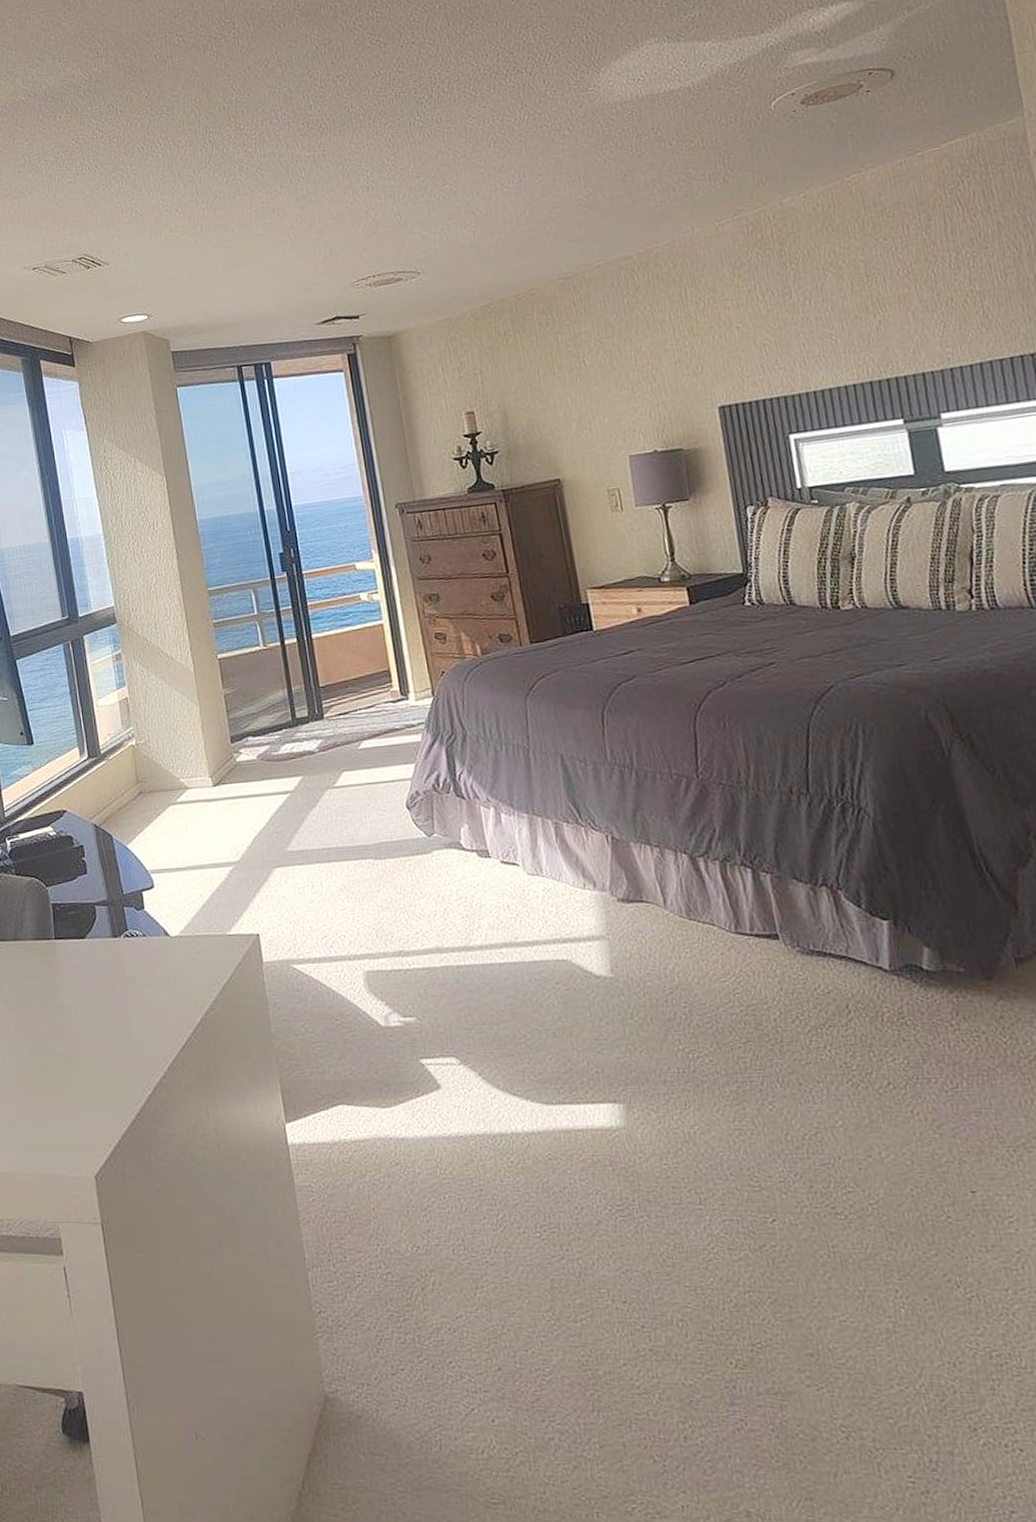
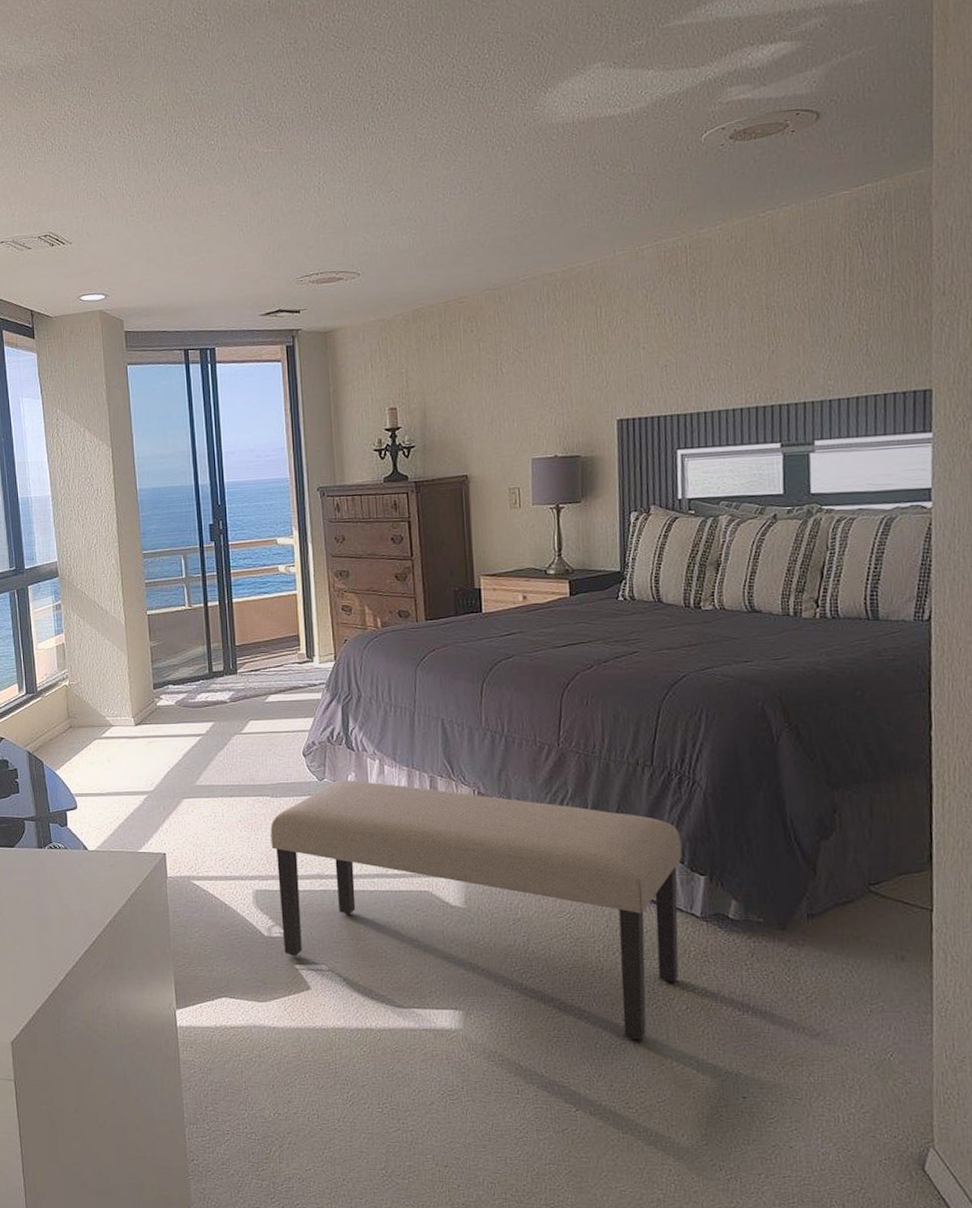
bench: none [377,833,874,1128] -> present [270,780,682,1041]

